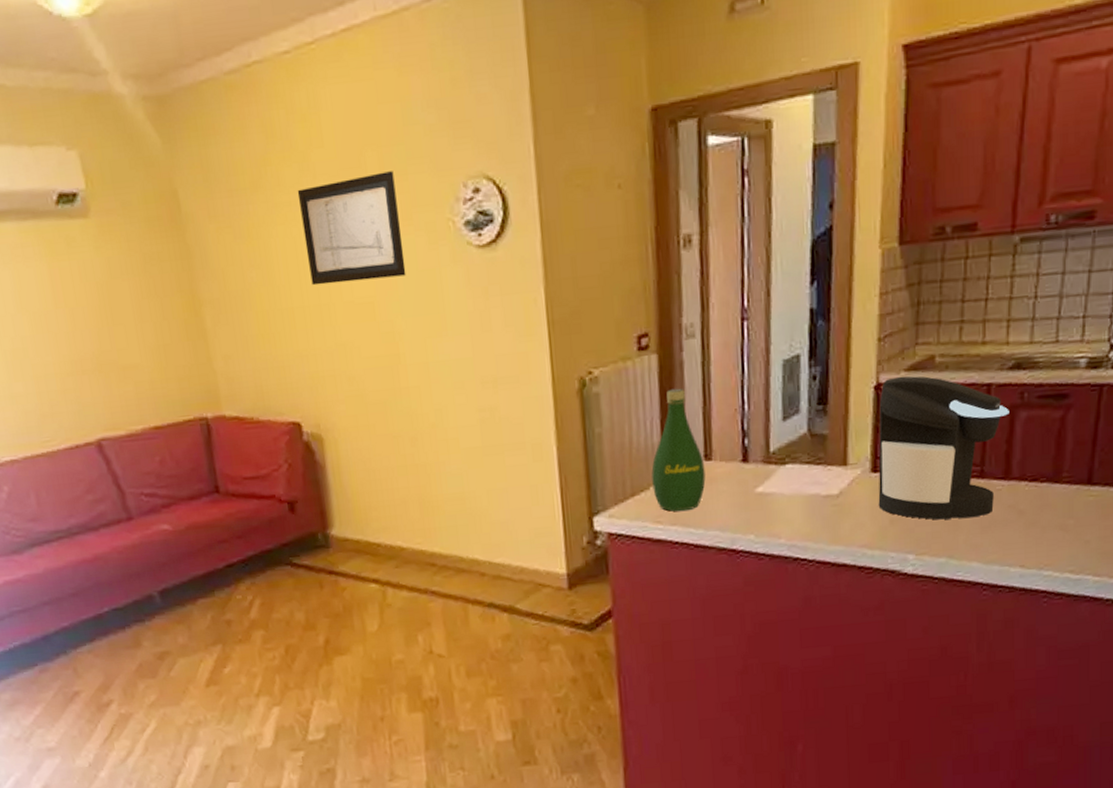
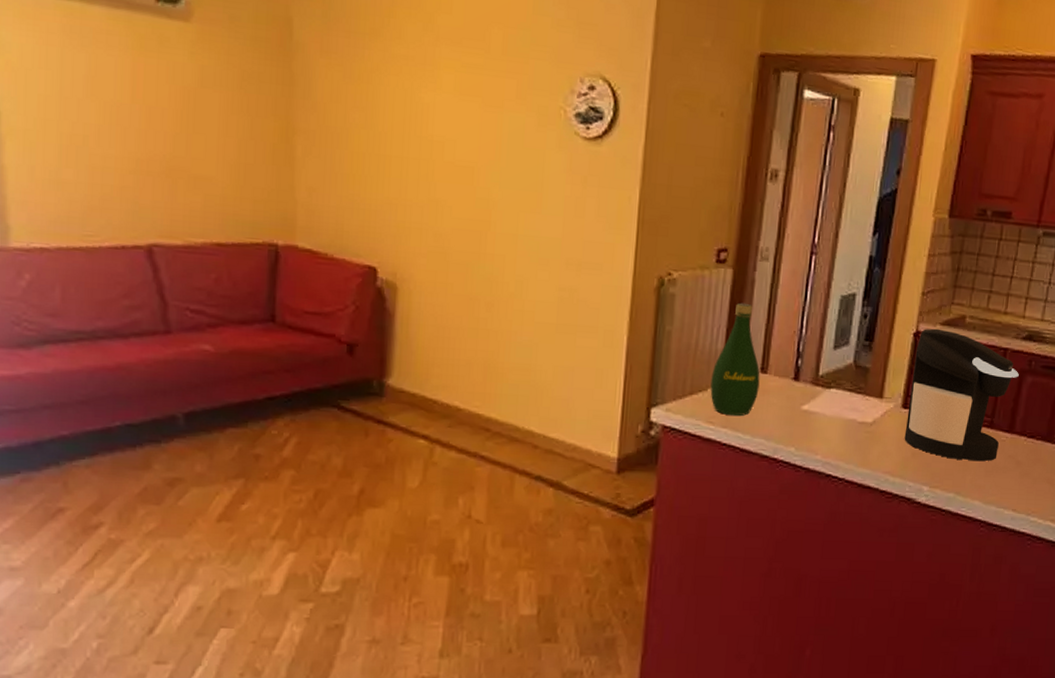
wall art: present [297,171,406,286] -> none [415,46,516,150]

